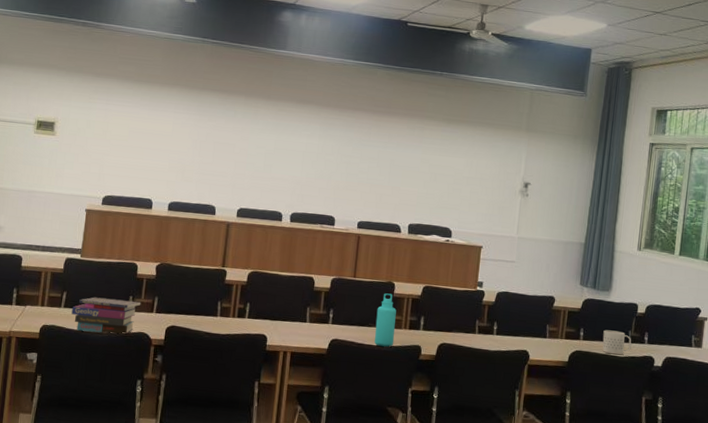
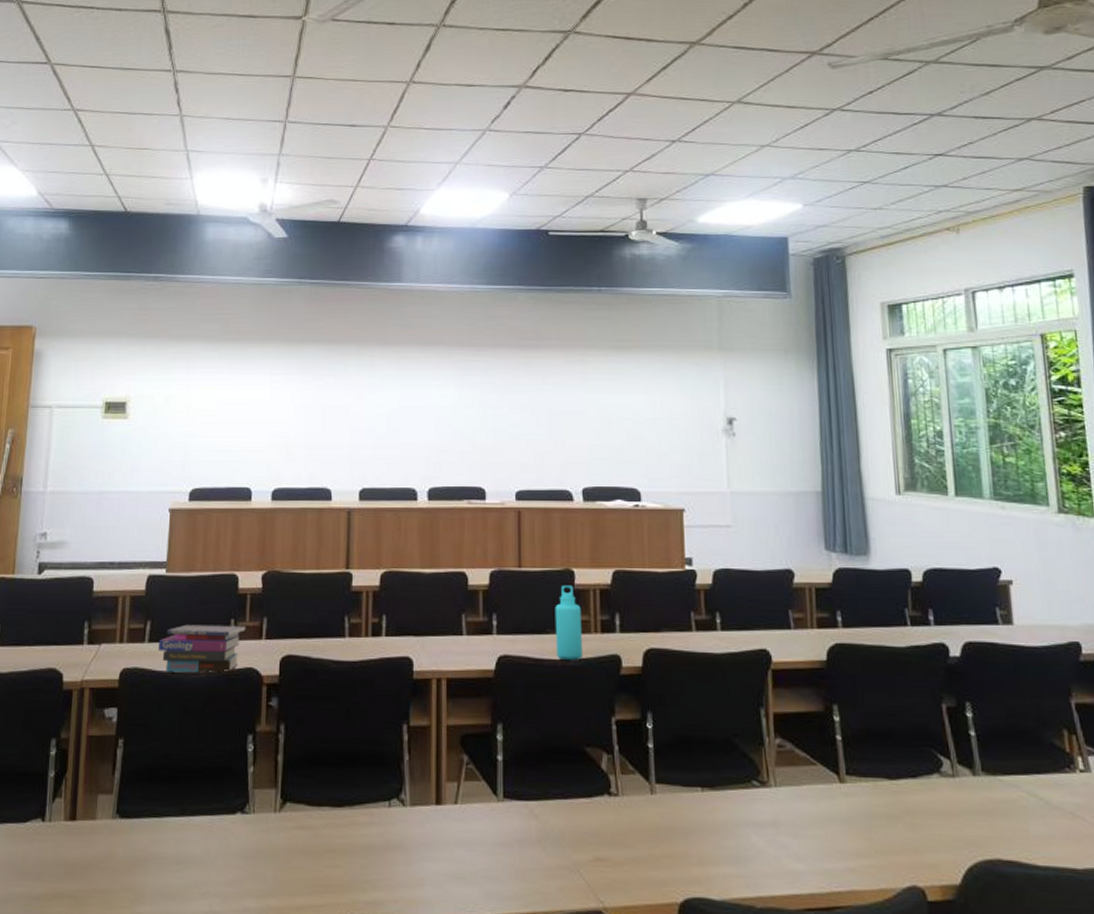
mug: present [602,329,632,355] -> none [869,610,913,645]

